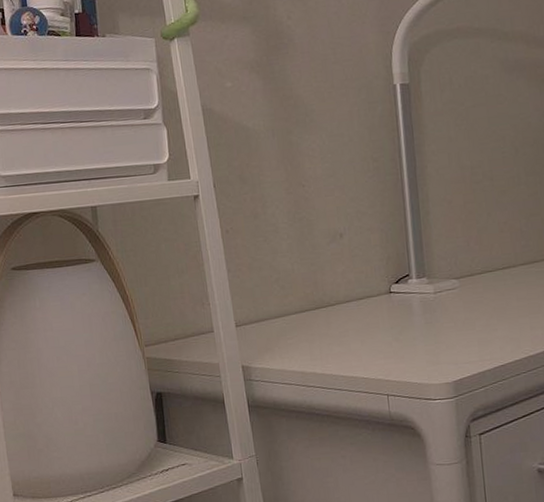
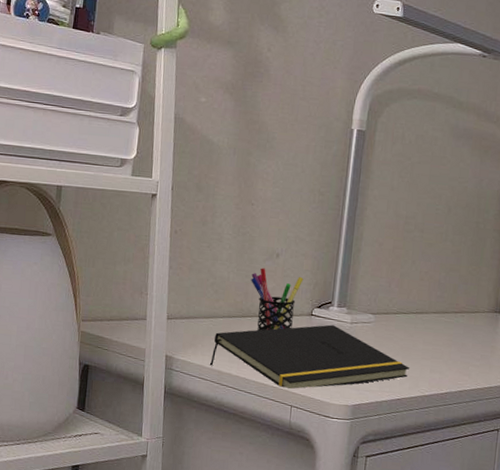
notepad: none [290,298,508,377] -> present [209,324,409,389]
pen holder: none [317,252,374,320] -> present [251,268,304,331]

